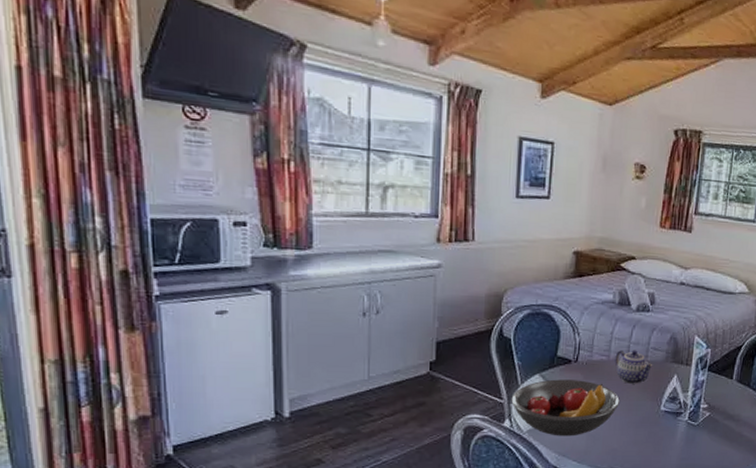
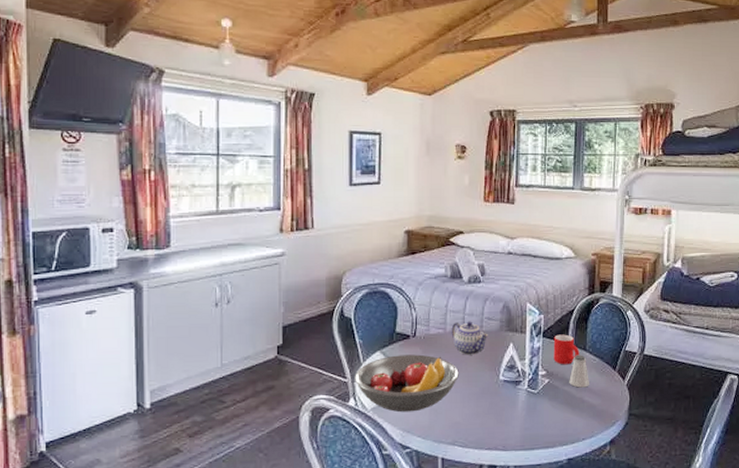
mug: none [716,369,744,400] -> present [553,334,580,365]
saltshaker: none [730,390,750,423] -> present [569,354,589,388]

